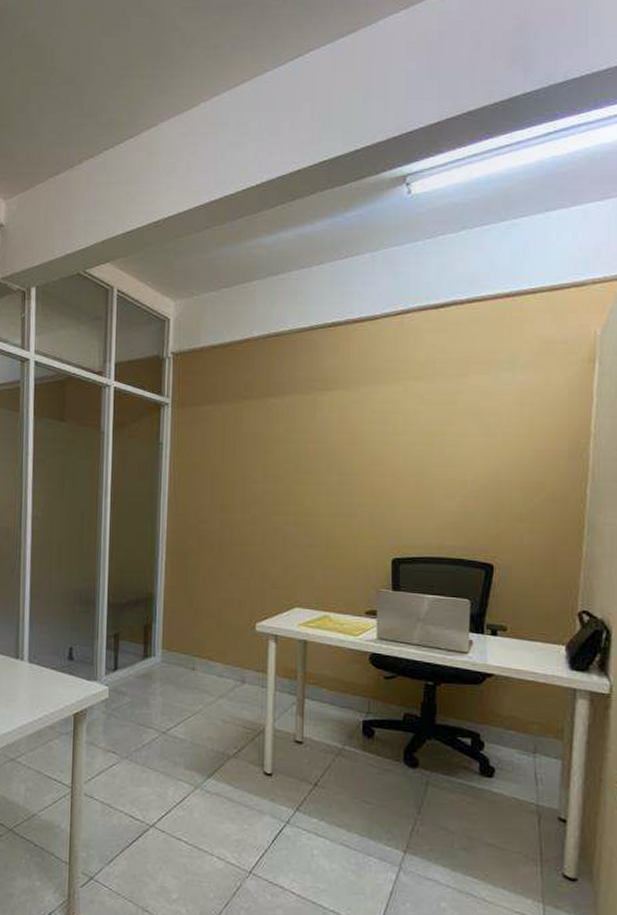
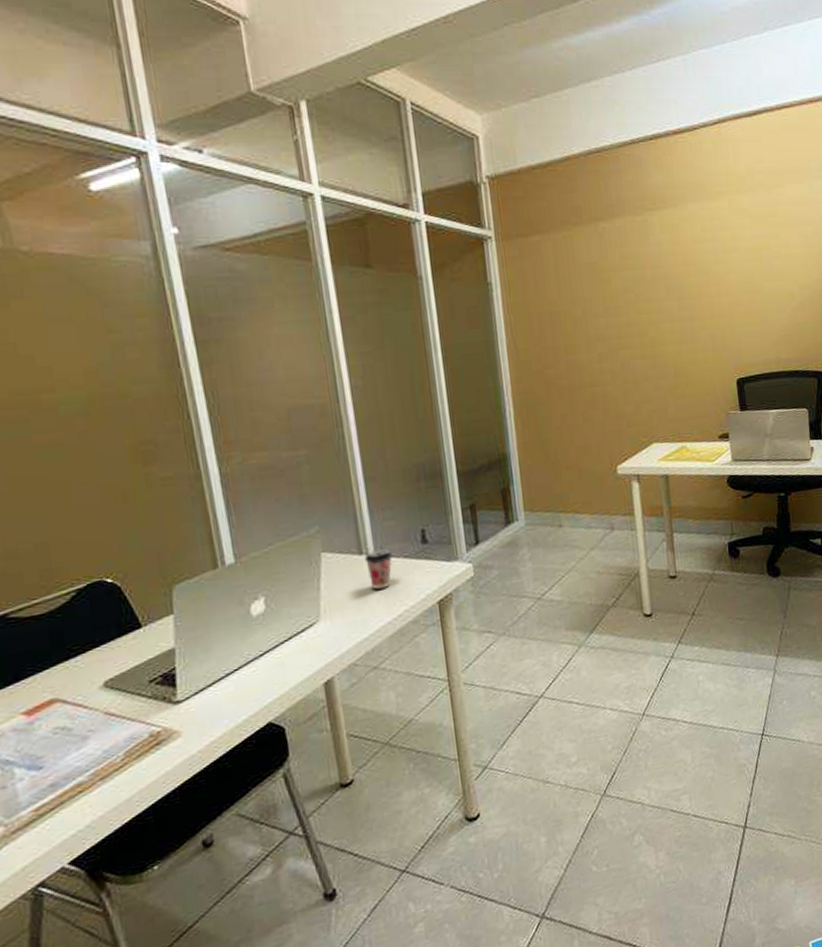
coffee cup: none [20,658,43,692] -> present [365,549,394,590]

